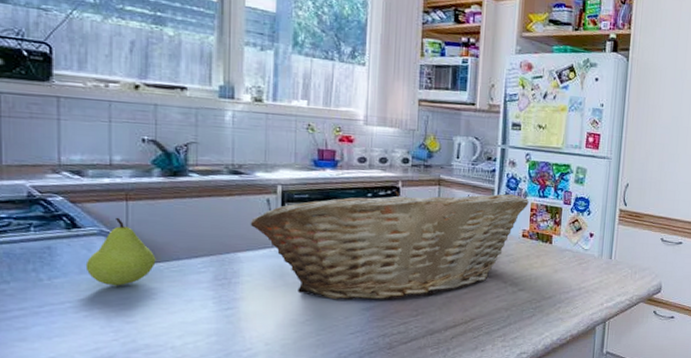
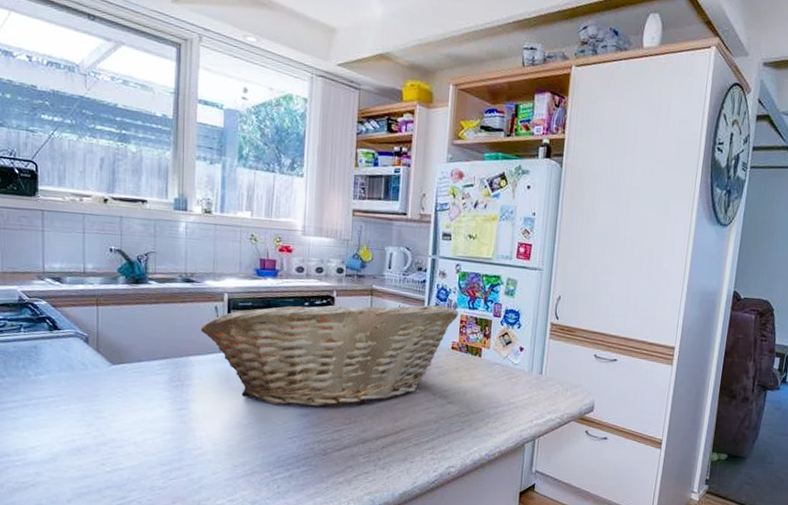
fruit: present [85,217,156,286] -> none [64,320,121,384]

